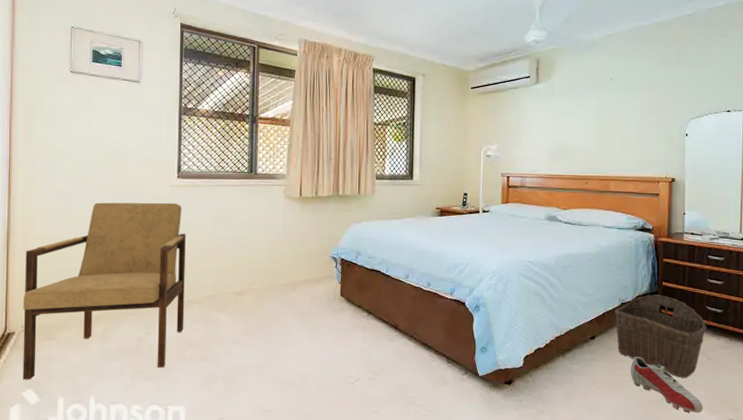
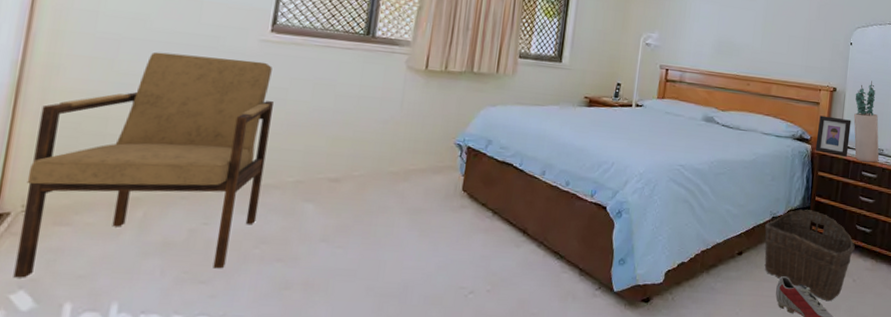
picture frame: none [658,206,693,244] -> present [815,115,851,158]
vase: none [695,168,725,247] -> present [854,81,879,164]

